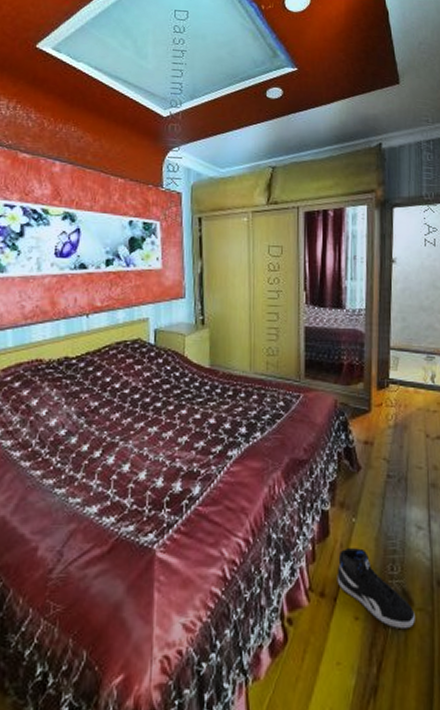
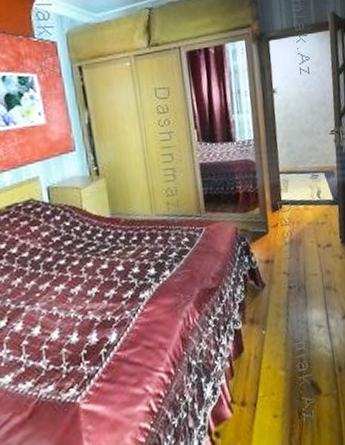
sneaker: present [337,547,415,628] -> none [254,355,324,416]

